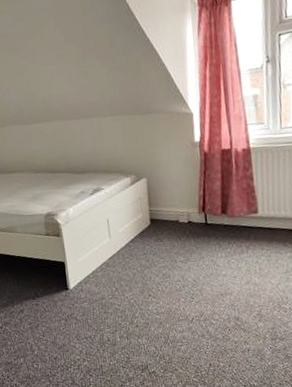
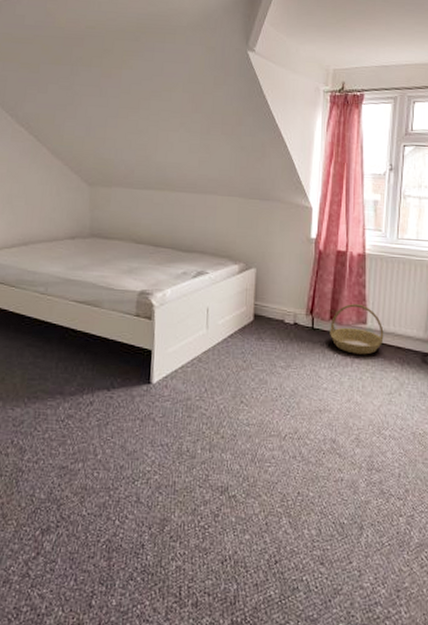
basket: none [222,196,276,242] -> present [330,304,384,355]

